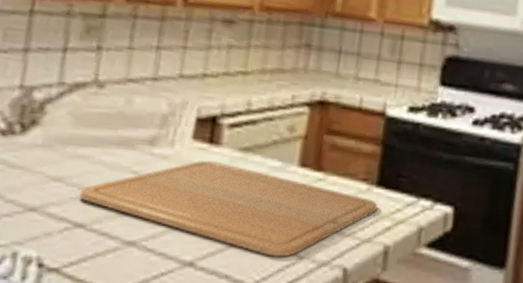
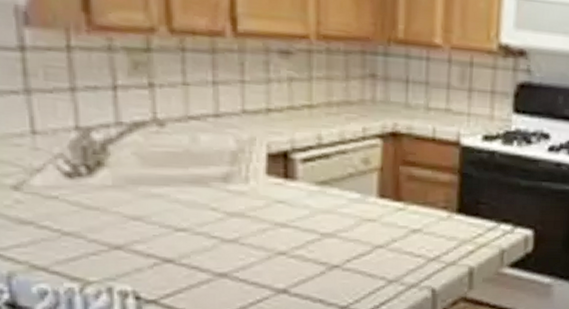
chopping board: present [79,160,378,257] -> none [162,194,460,282]

